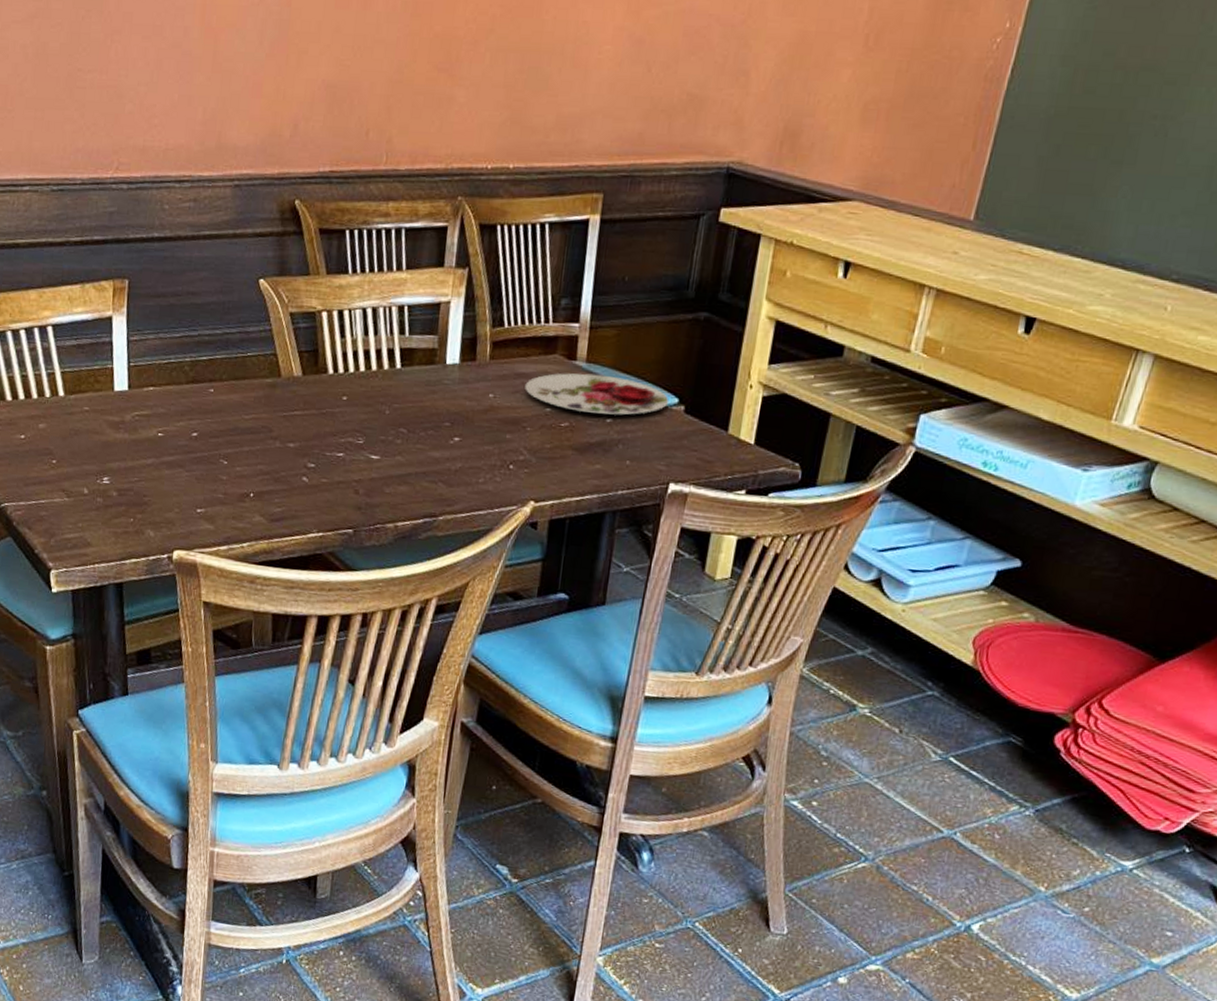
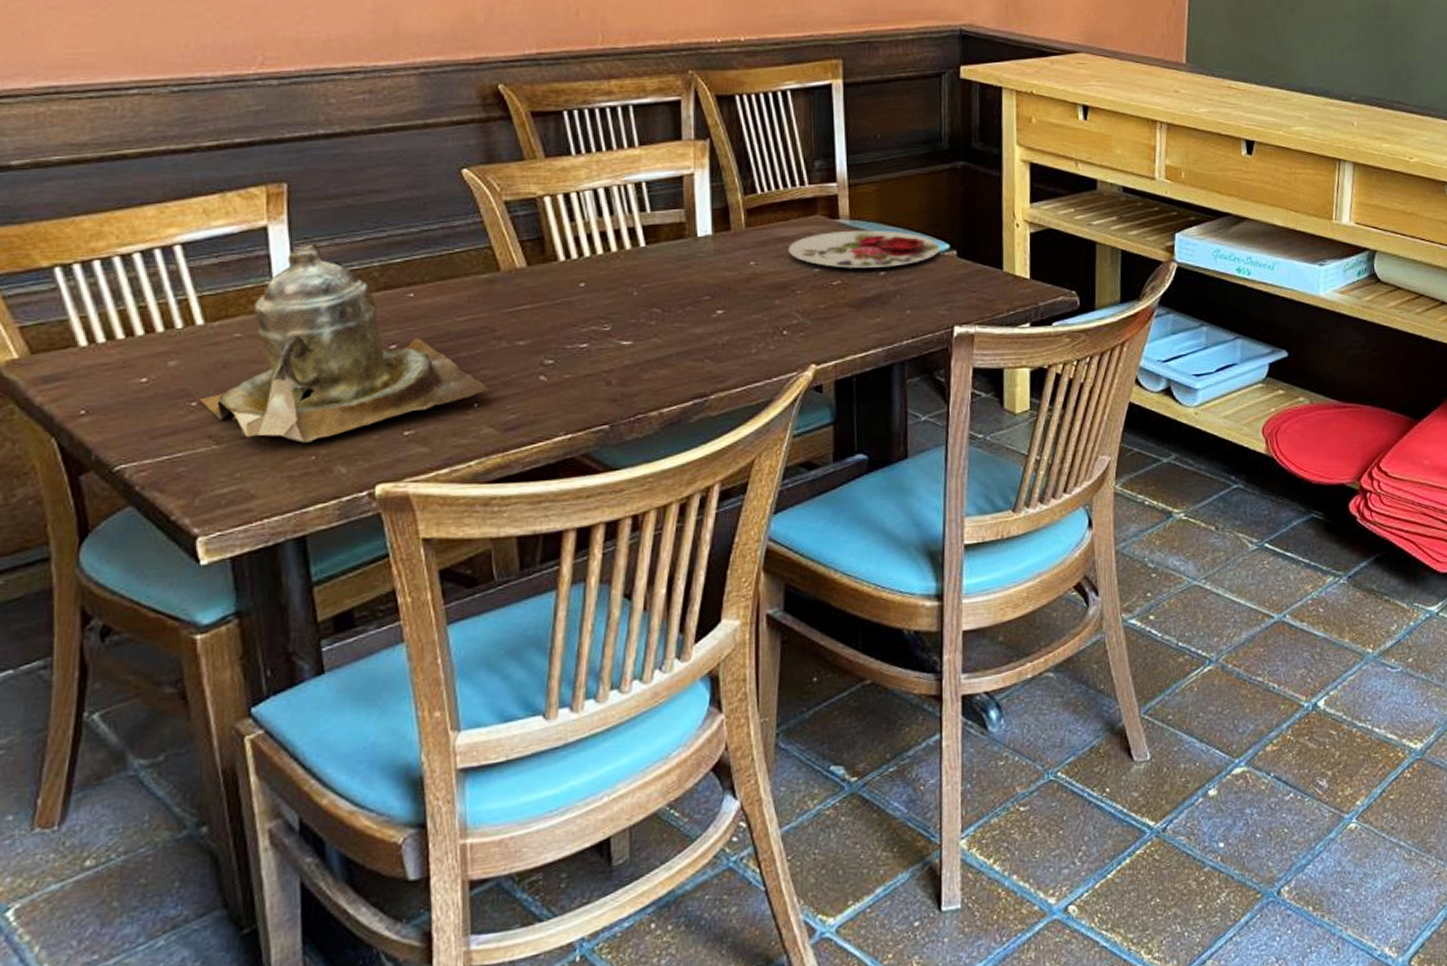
teapot: none [57,336,264,507] -> present [198,244,490,443]

